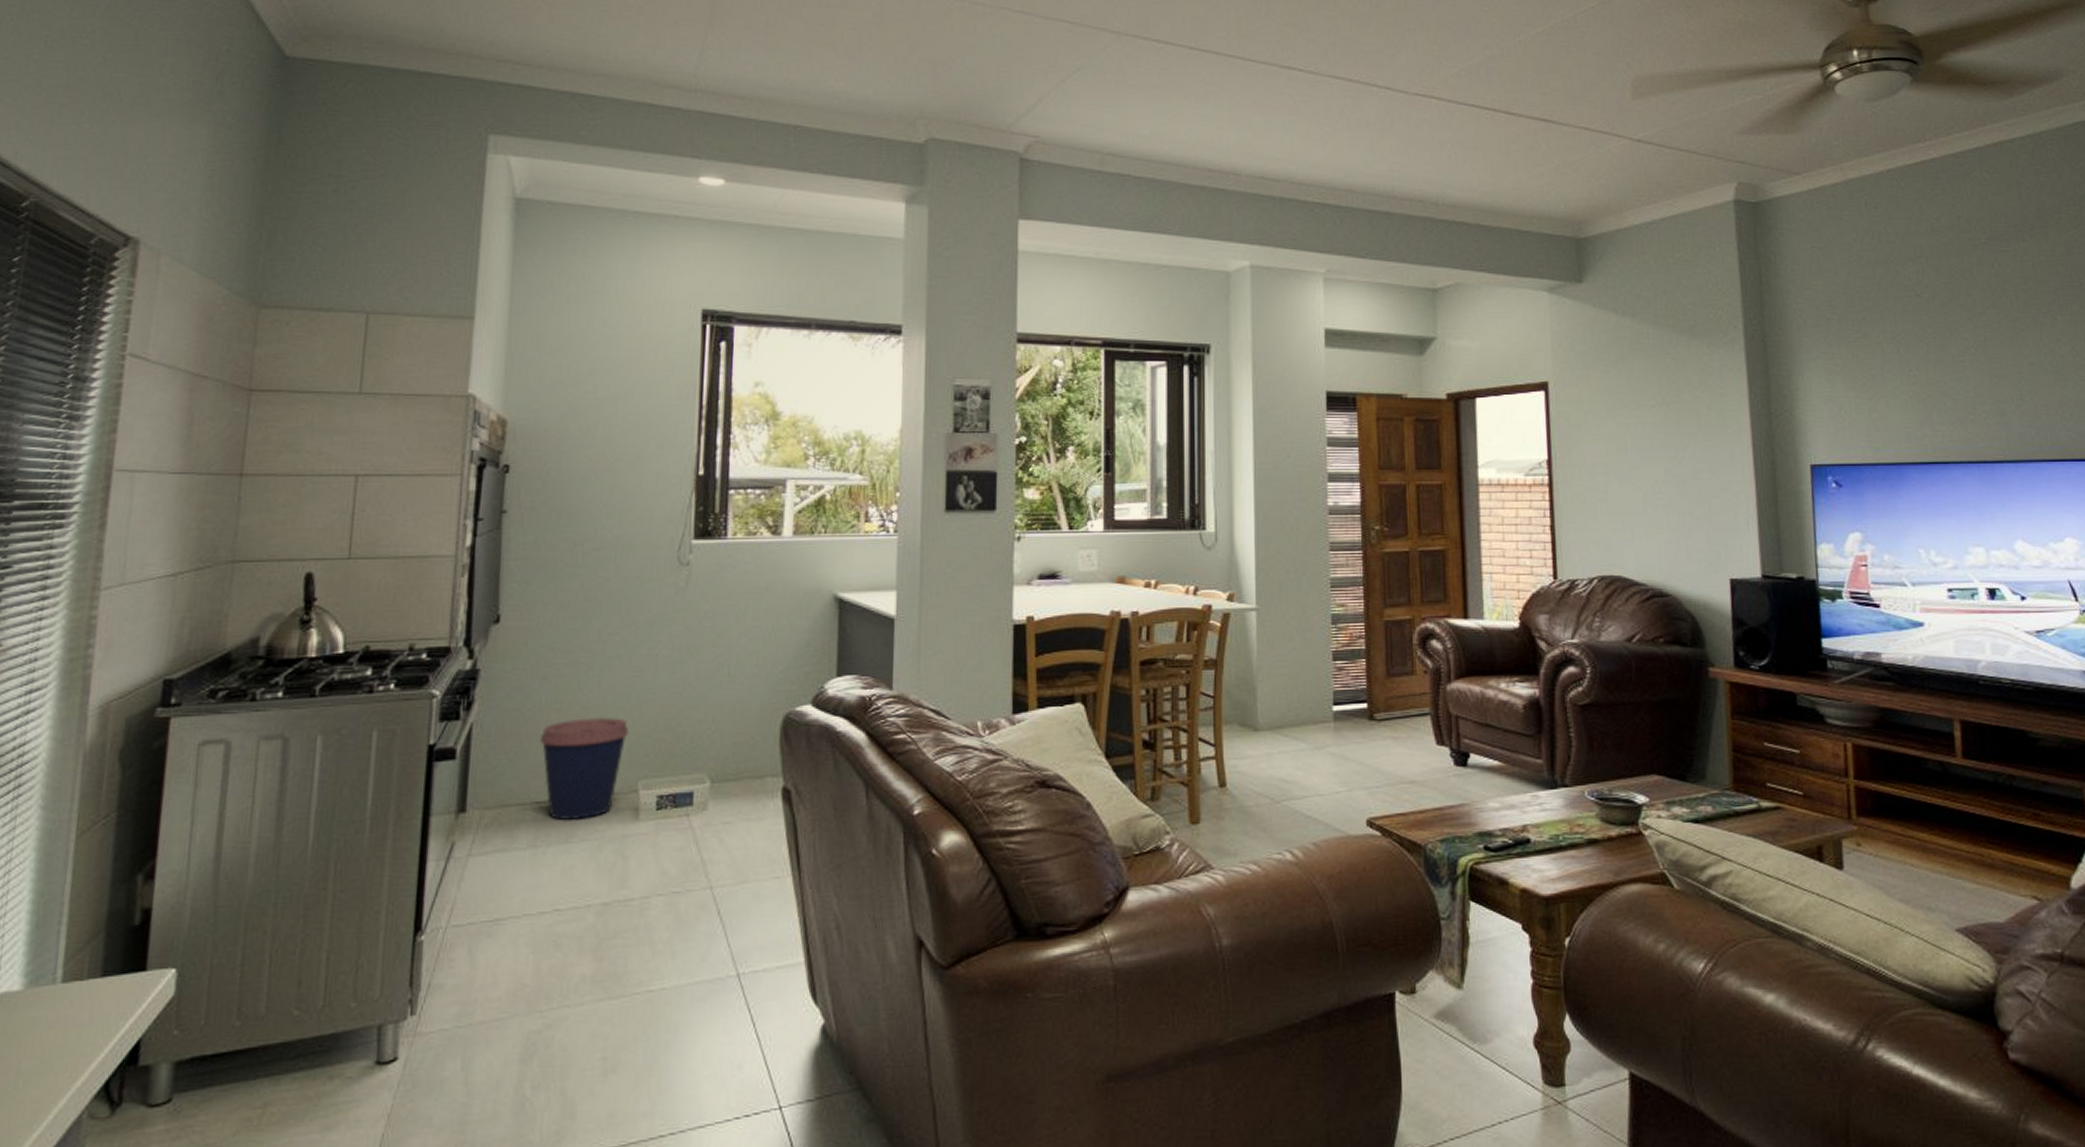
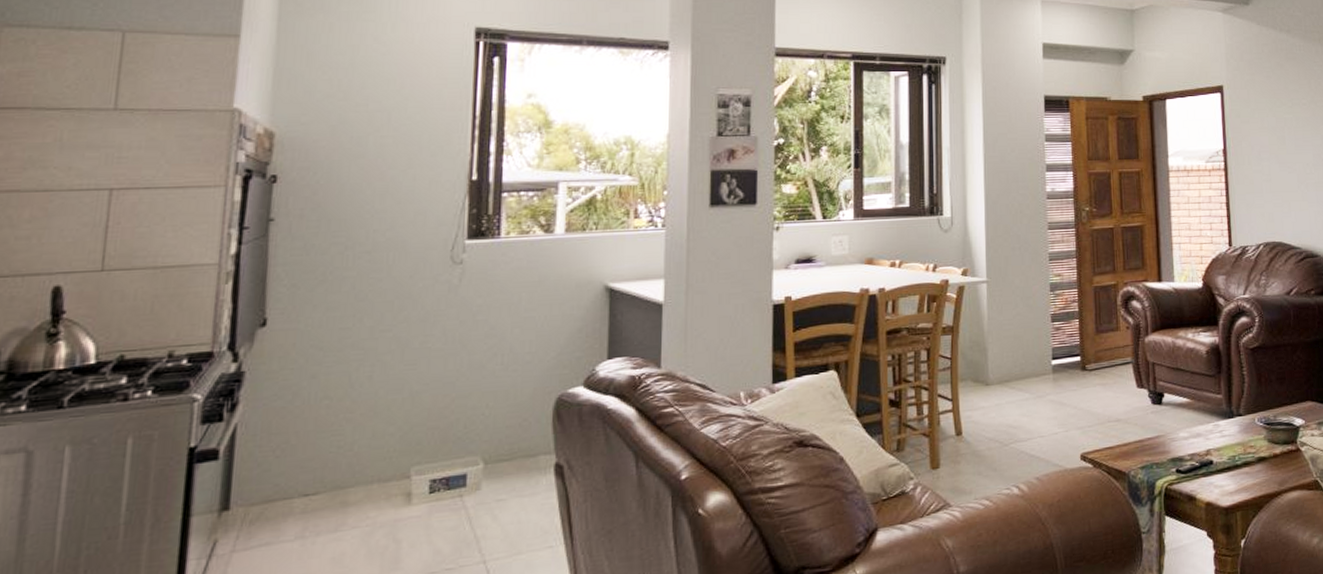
coffee cup: present [539,716,629,820] -> none [308,409,402,510]

